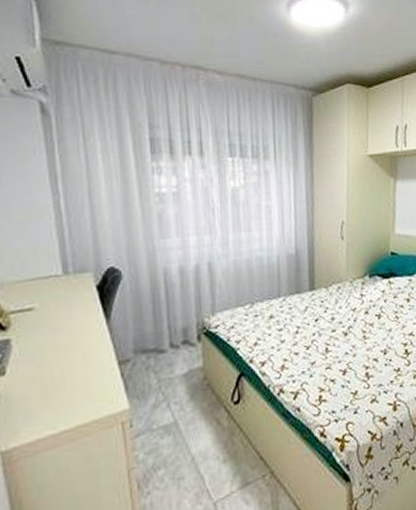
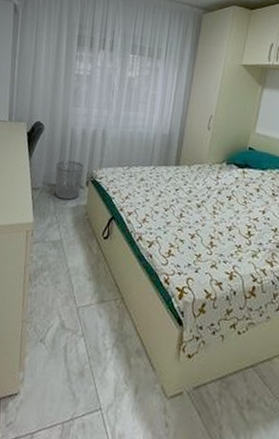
waste bin: none [150,311,191,367] -> present [54,160,84,200]

